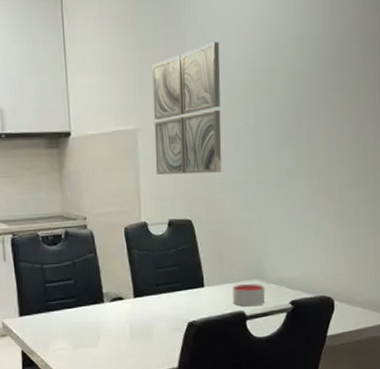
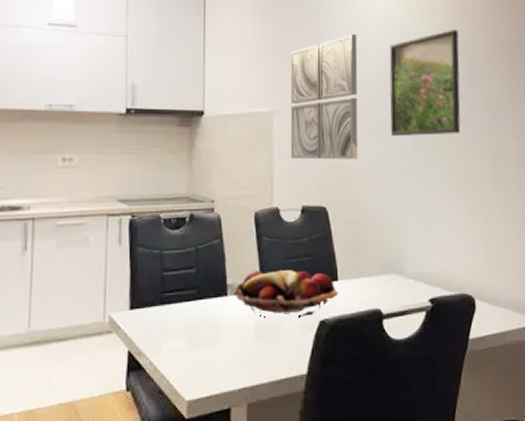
fruit basket: none [110,279,204,319] -> present [235,270,338,317]
candle: present [233,284,266,307] -> none [368,279,403,304]
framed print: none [253,29,328,148] -> present [389,30,461,137]

